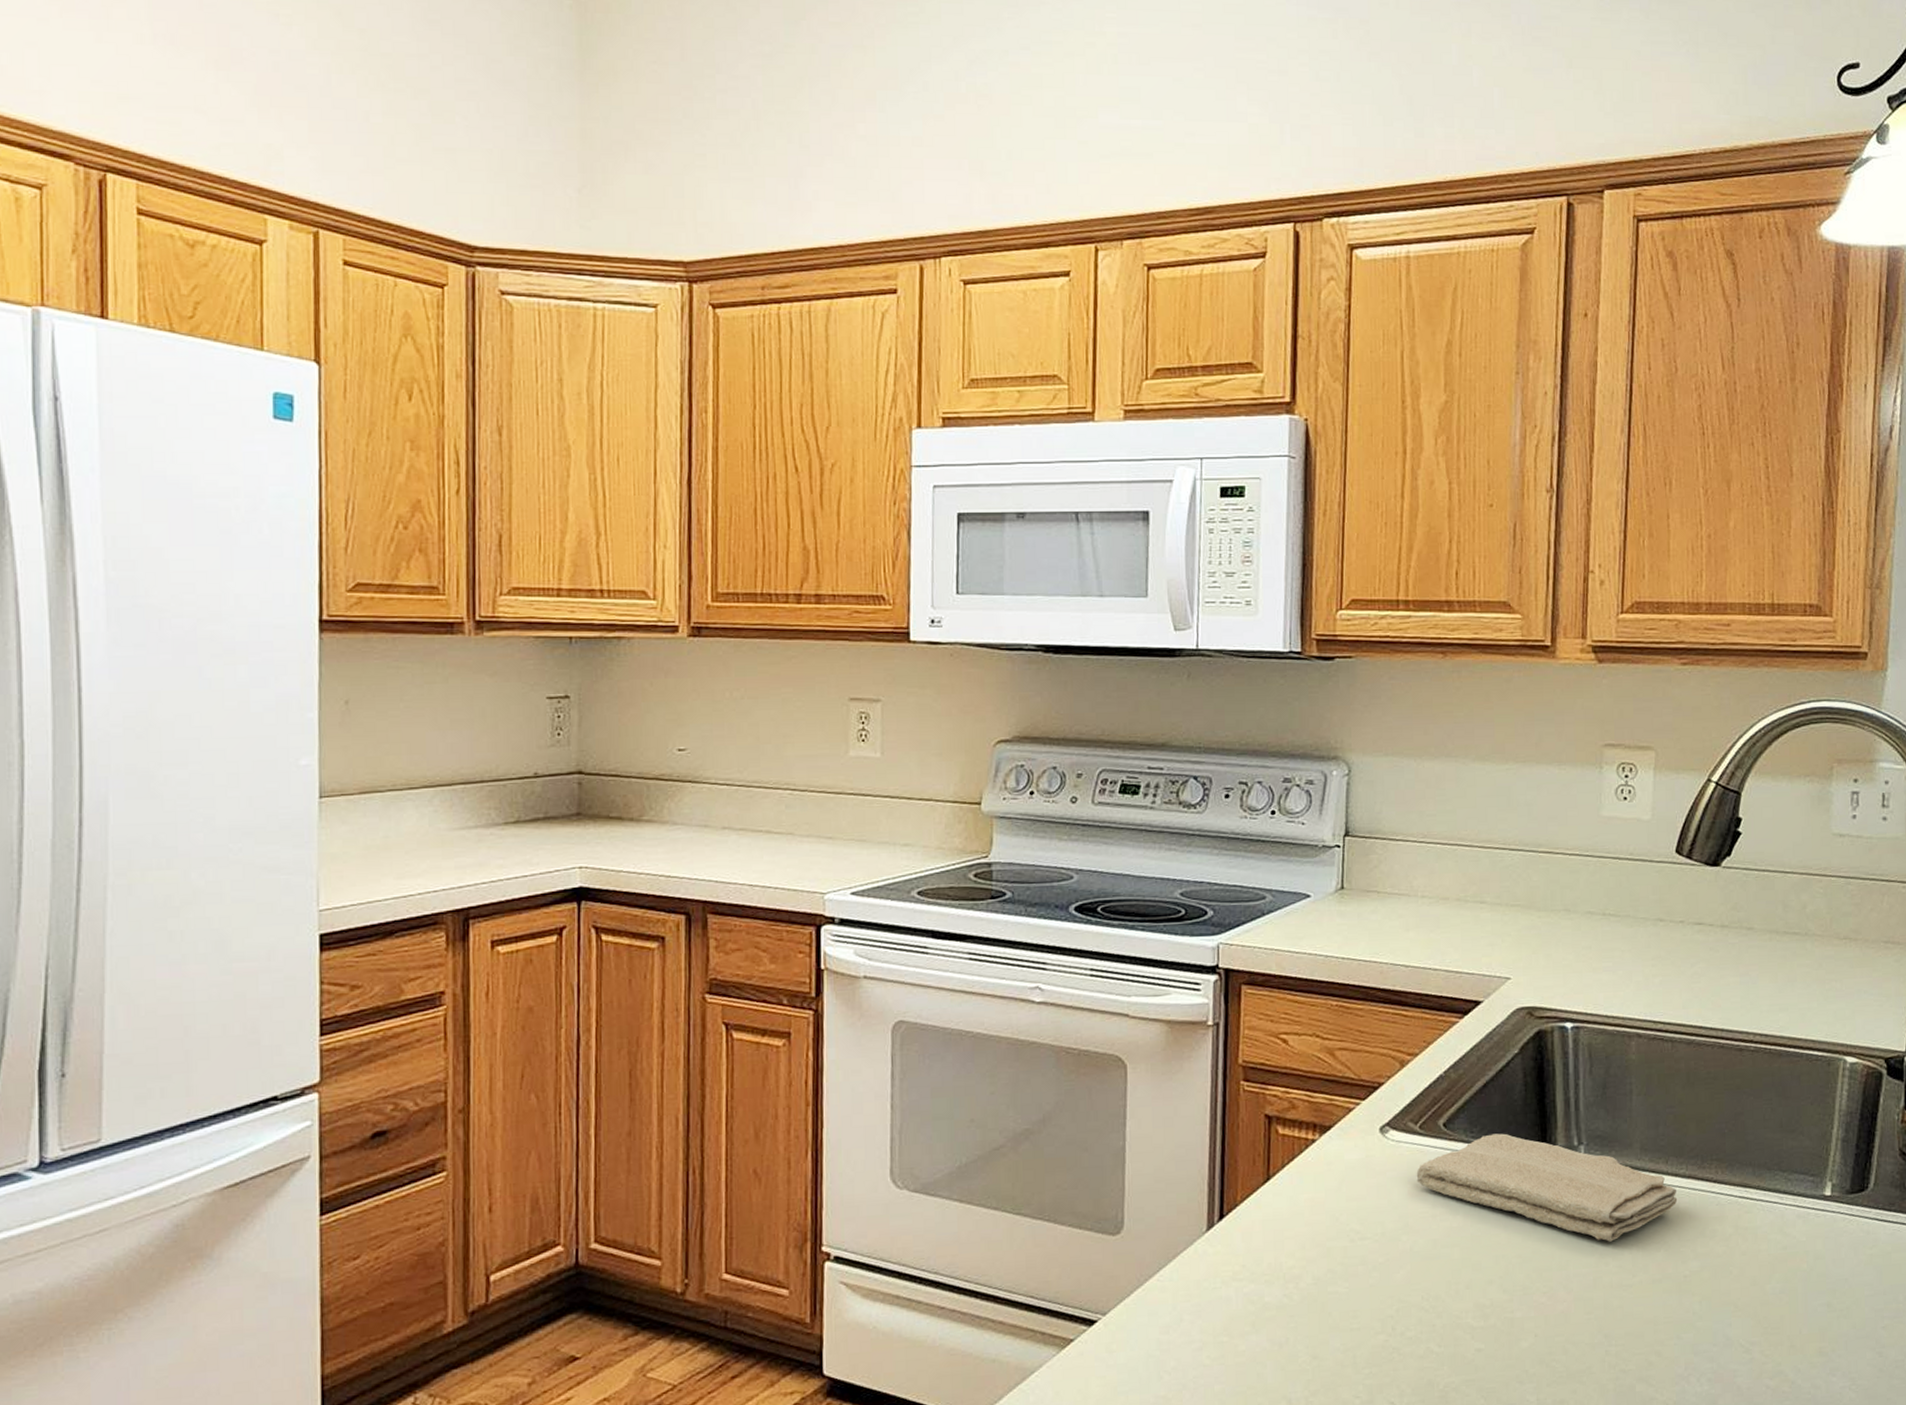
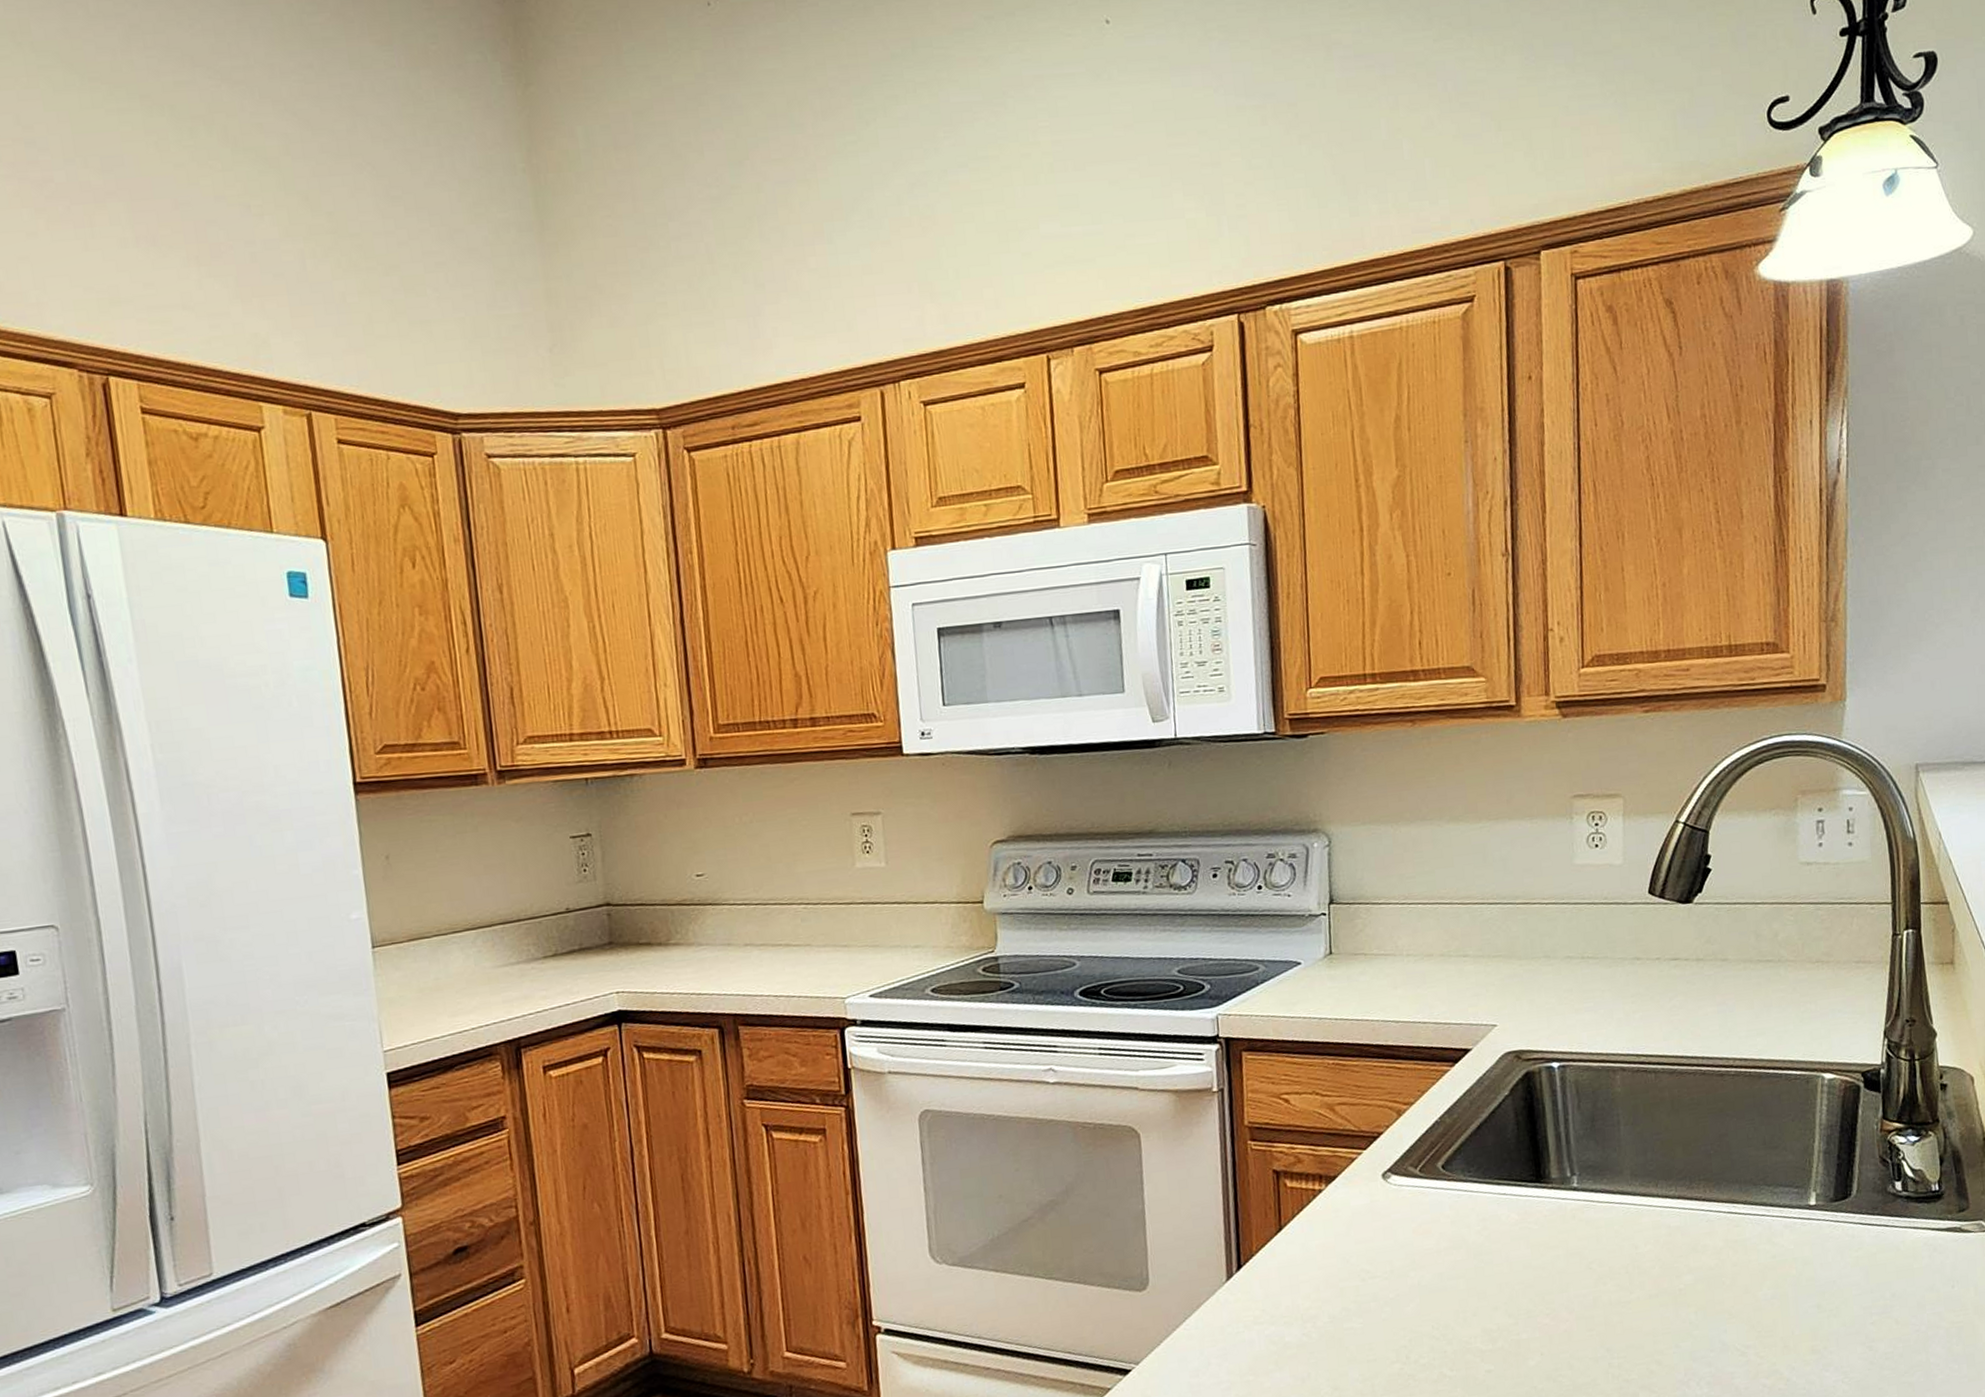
washcloth: present [1416,1133,1678,1242] -> none [1419,1170,1669,1263]

